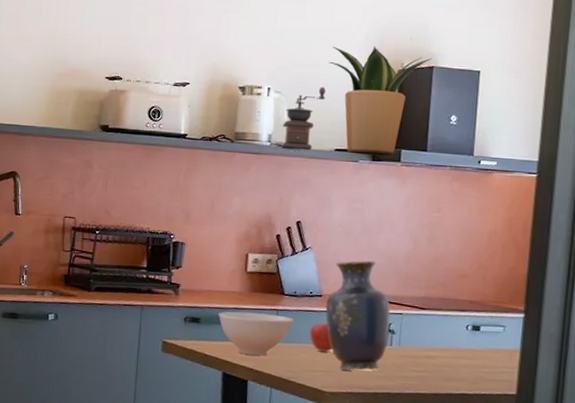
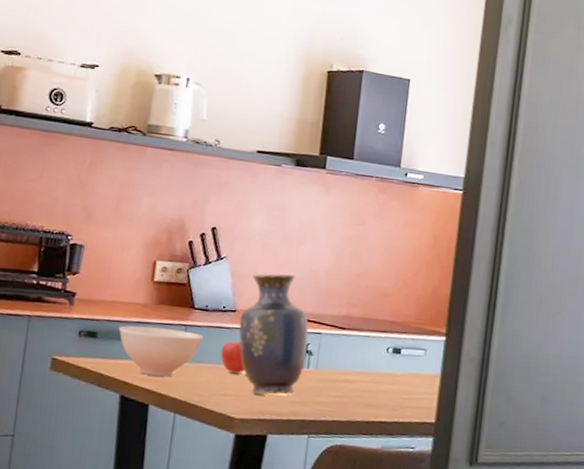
coffee grinder: present [281,86,326,150] -> none [198,82,250,150]
potted plant: present [329,45,432,156] -> none [254,39,362,162]

